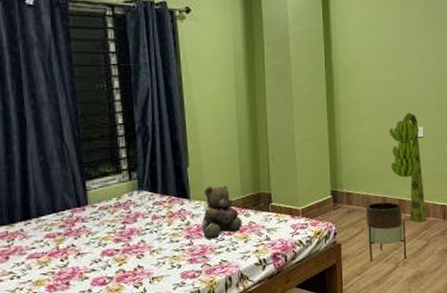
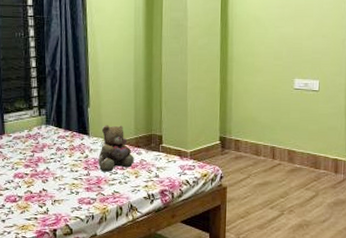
planter: present [365,201,407,262] -> none [253,151,294,208]
decorative plant: present [389,113,427,223] -> none [282,66,317,174]

